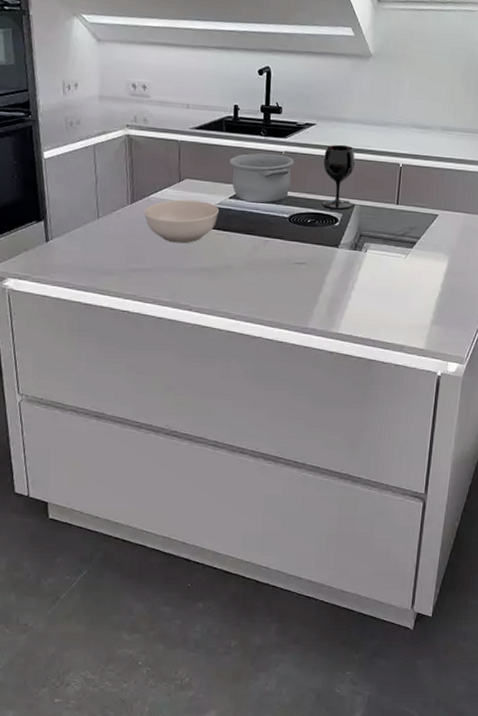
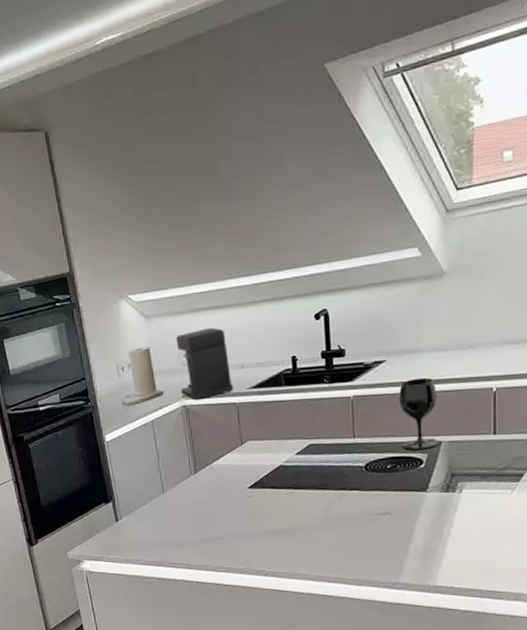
paper towel: none [65,68,109,126] -> present [122,347,164,406]
coffee maker: none [126,62,178,131] -> present [176,327,234,399]
bowl: present [143,199,219,244] -> none [207,461,286,508]
cooking pot: present [229,153,295,203] -> none [292,399,365,456]

